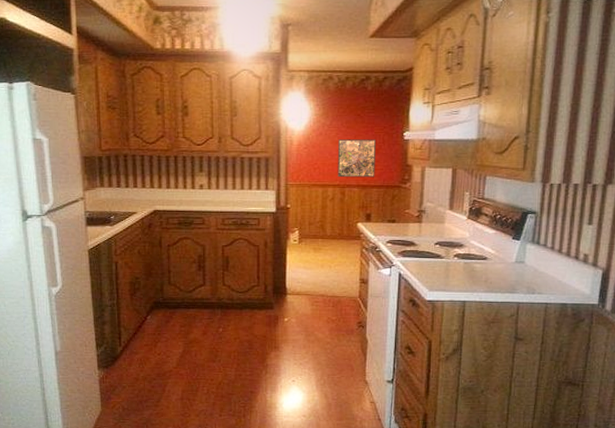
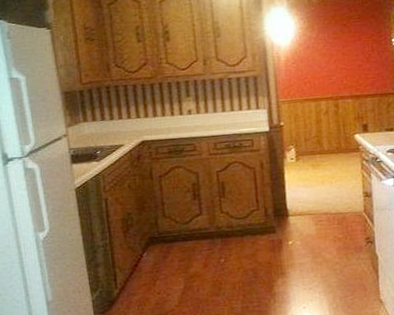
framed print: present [337,139,377,178] -> none [326,48,368,90]

